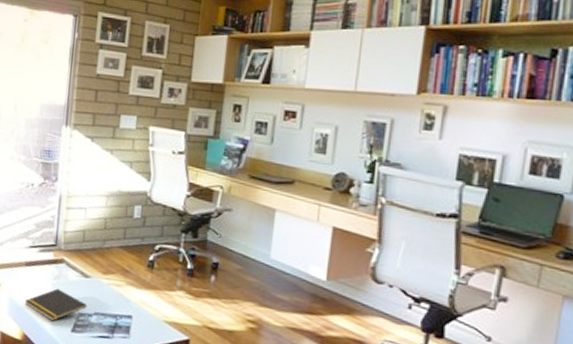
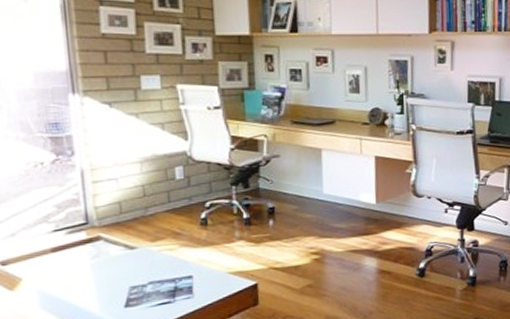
notepad: present [24,288,87,322] -> none [58,267,139,303]

